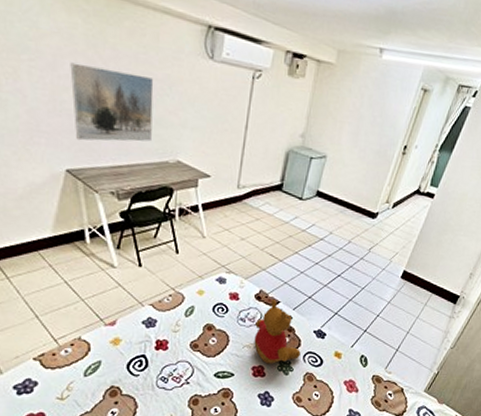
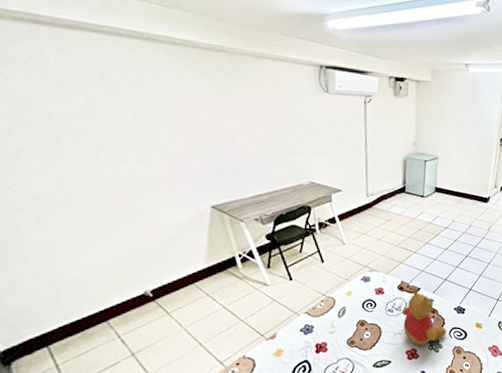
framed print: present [70,62,154,142] -> none [203,113,285,179]

